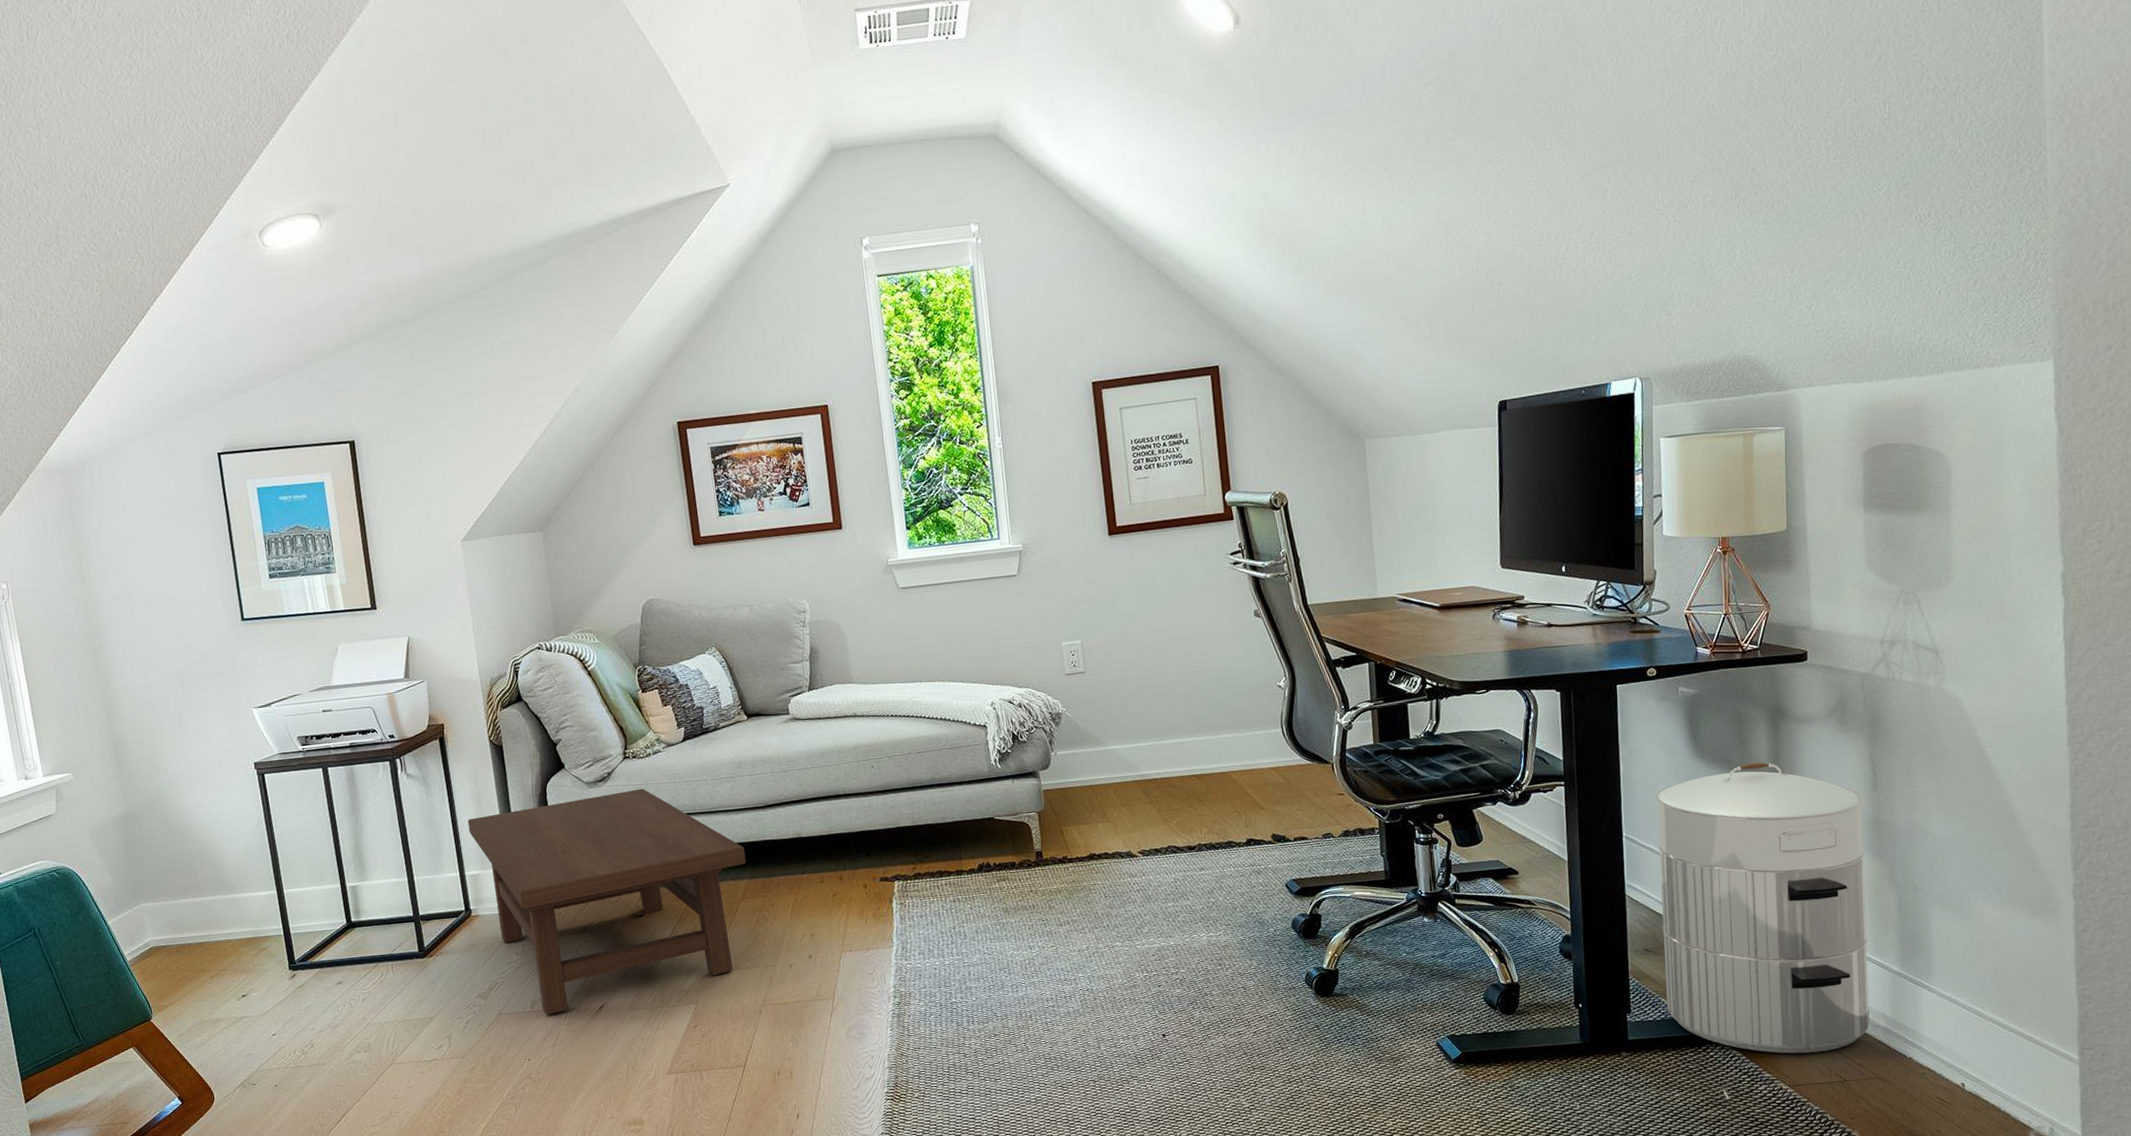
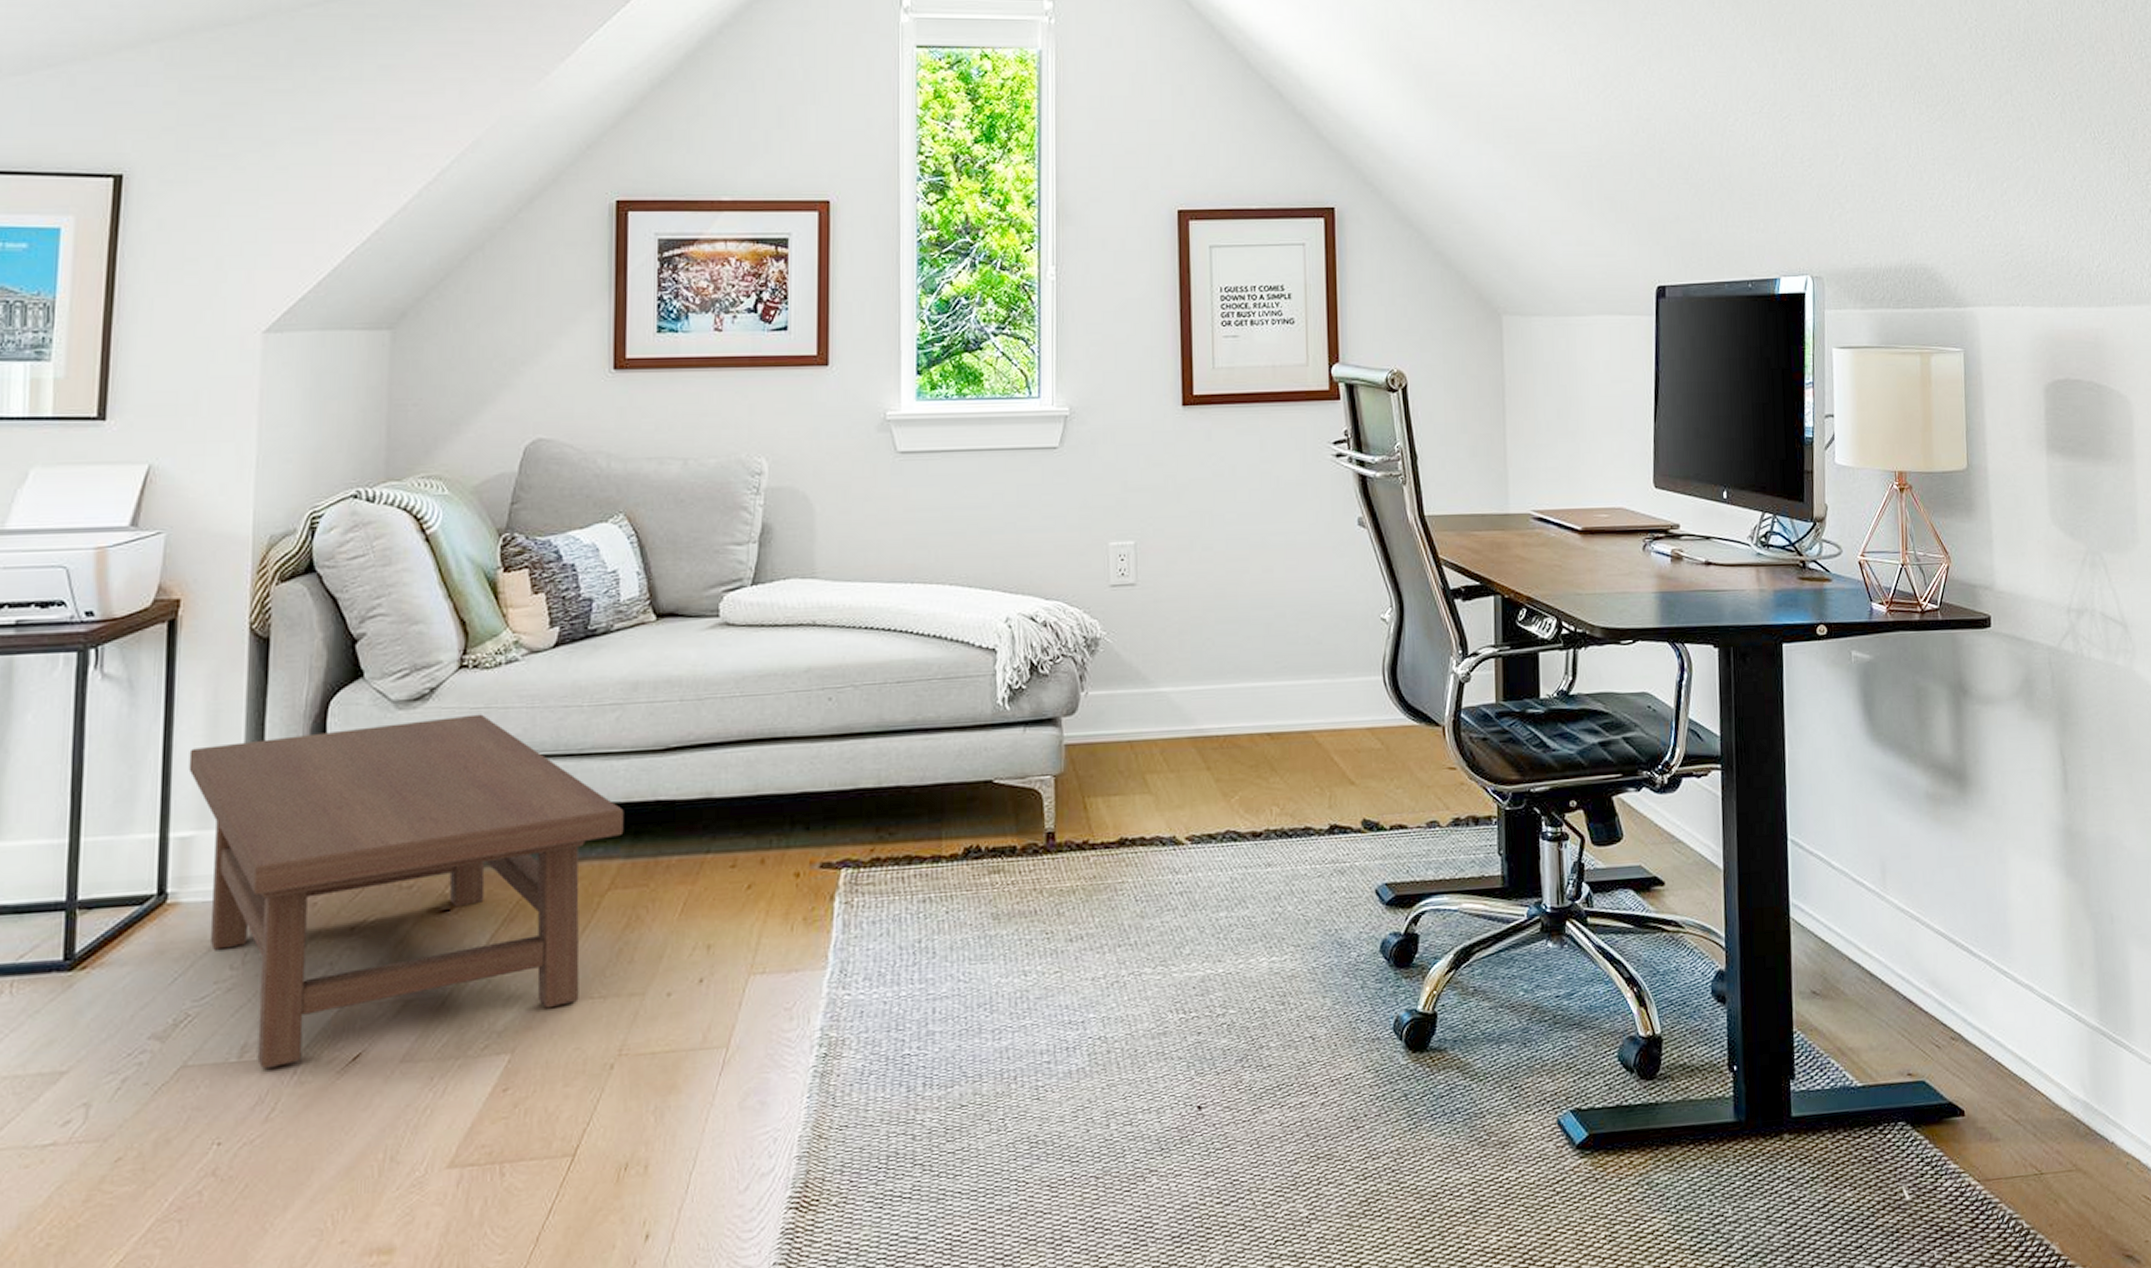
waste bin: present [1655,762,1870,1054] -> none [1825,750,2067,1137]

